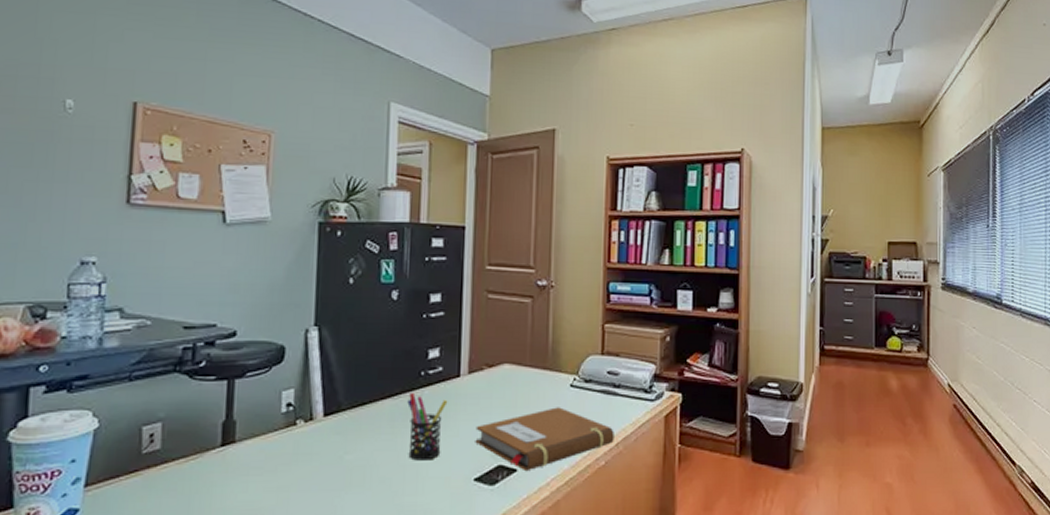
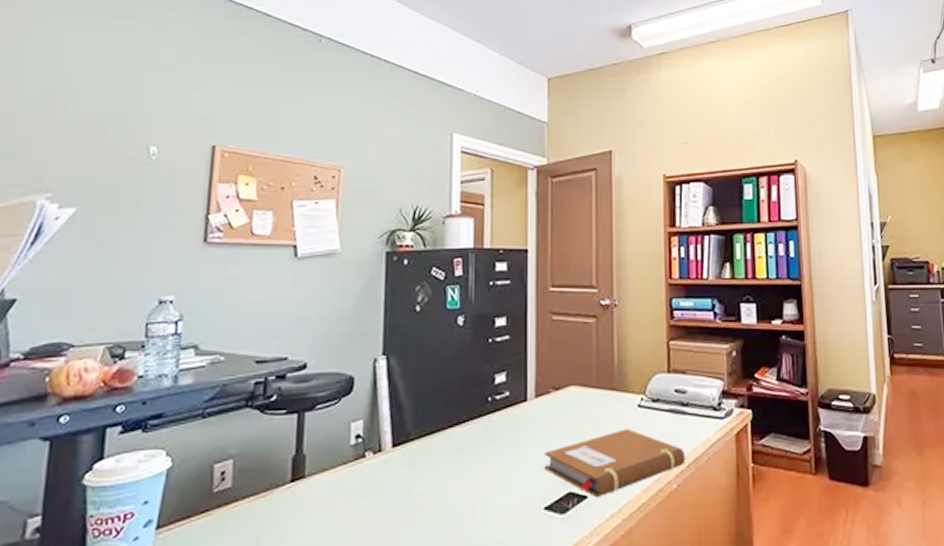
pen holder: present [407,393,448,461] -> none [475,420,516,490]

